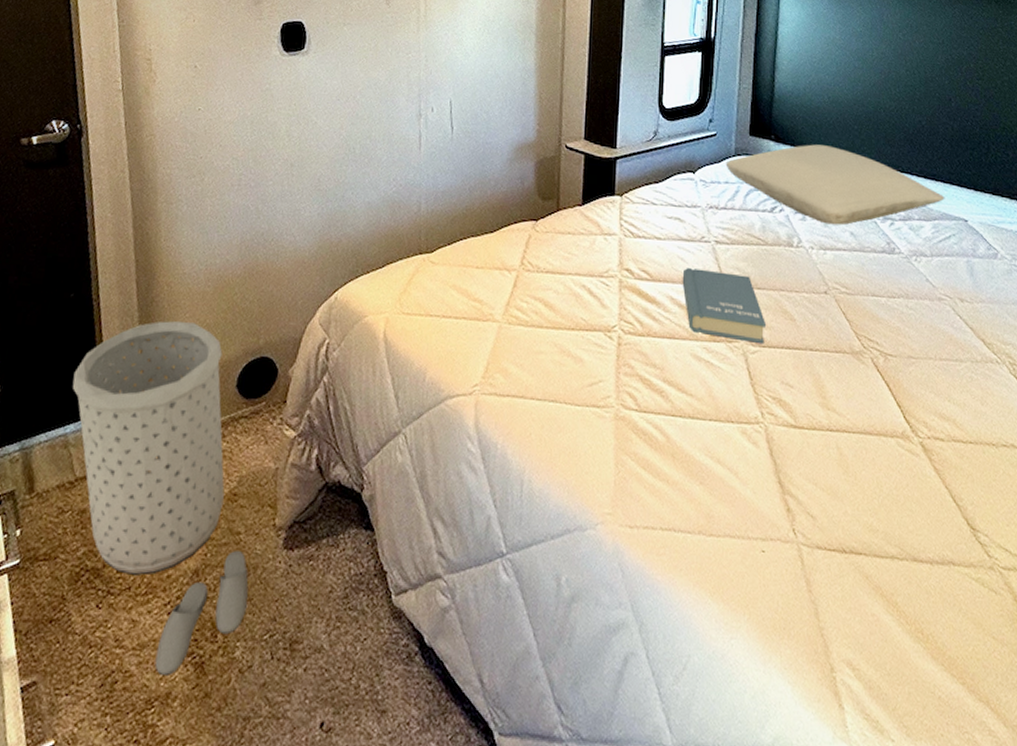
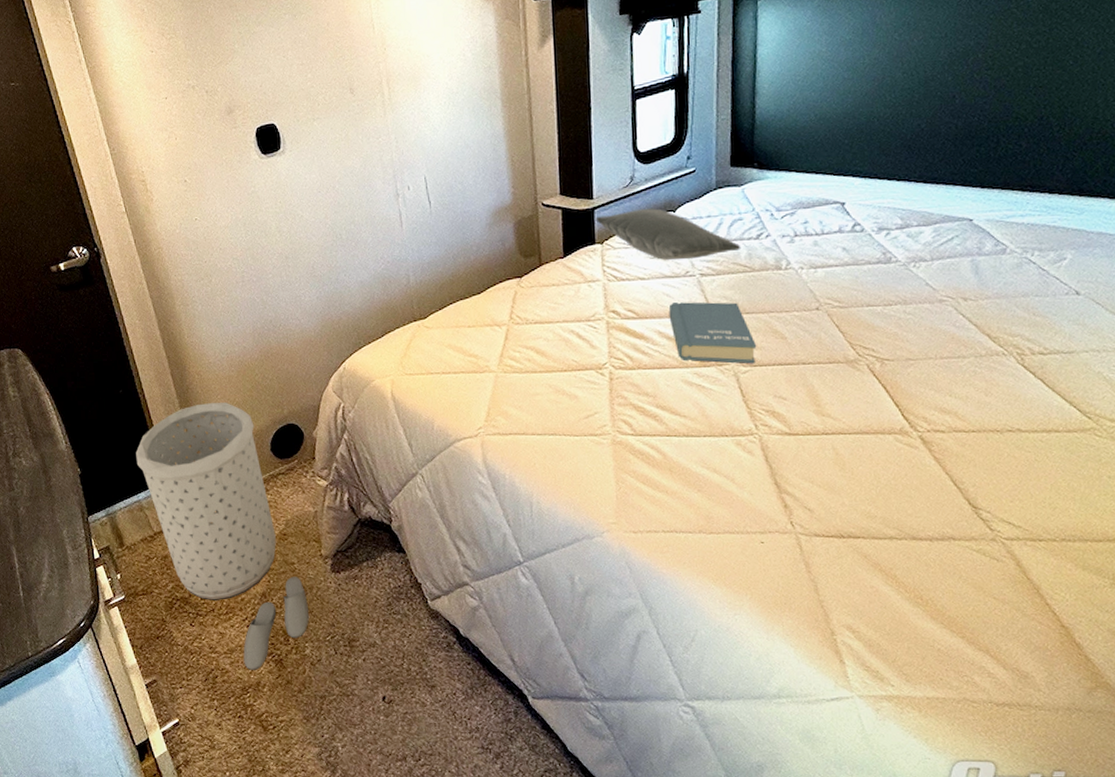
pillow: none [617,165,756,224] -> present [595,208,741,260]
pillow: present [725,144,945,226] -> none [707,164,947,243]

